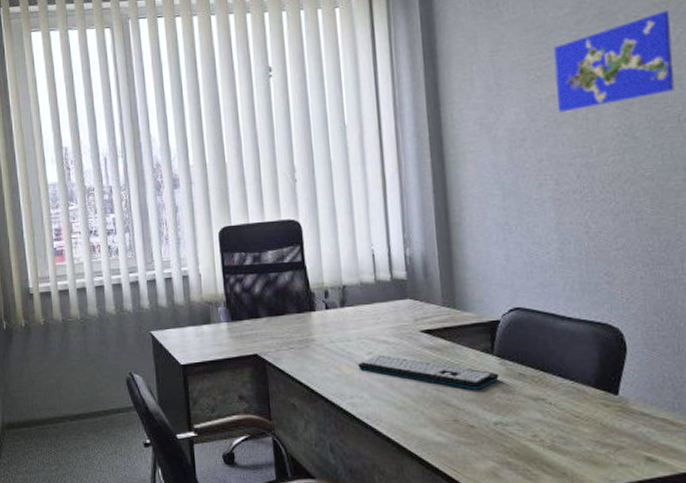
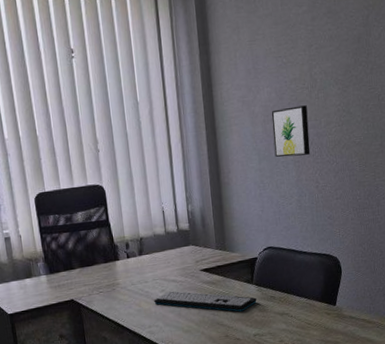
wall art: none [520,128,577,193] -> present [271,105,311,157]
world map: present [553,10,675,113] -> none [295,12,377,93]

